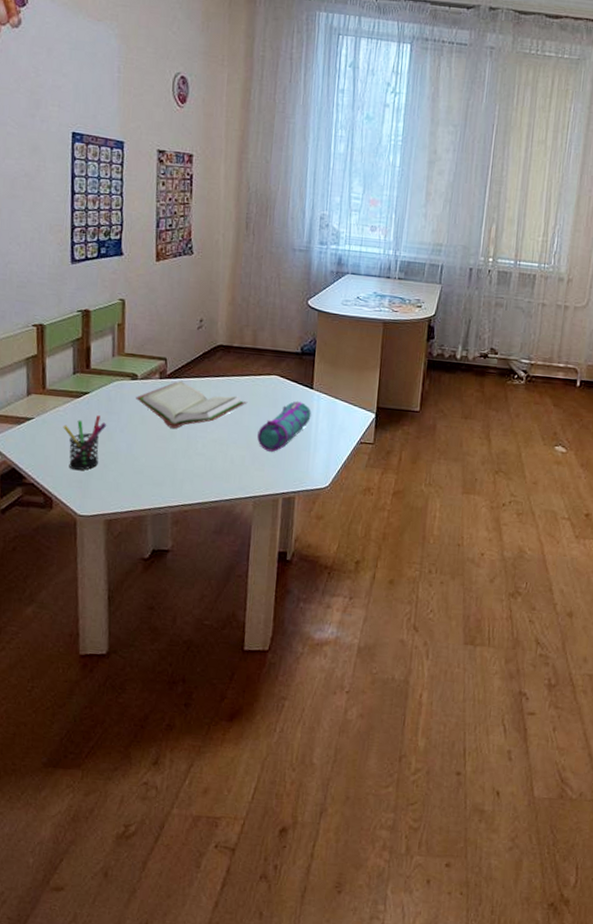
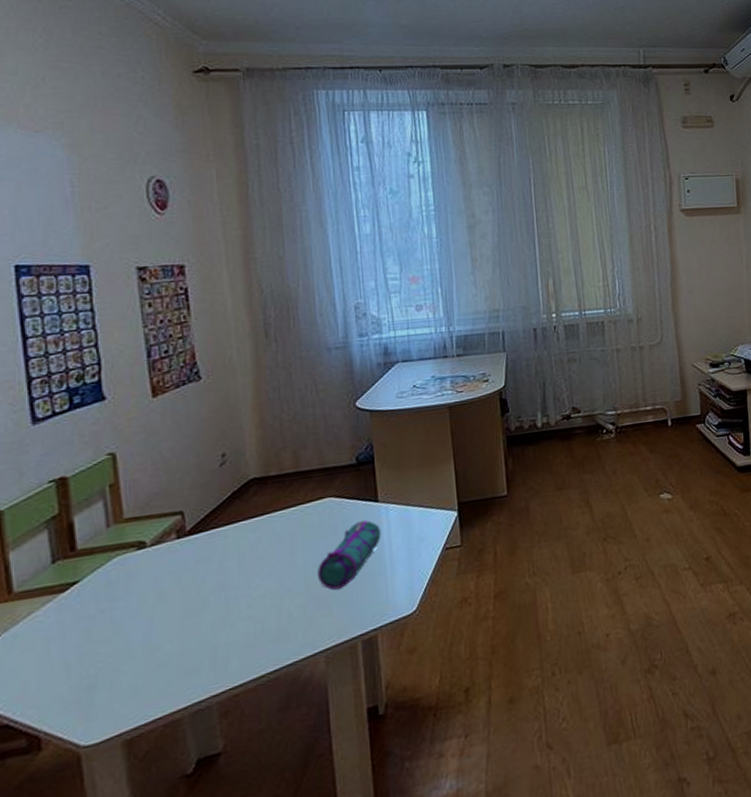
pen holder: present [63,415,107,471] -> none [45,607,110,689]
book: present [136,380,248,429] -> none [147,533,299,596]

